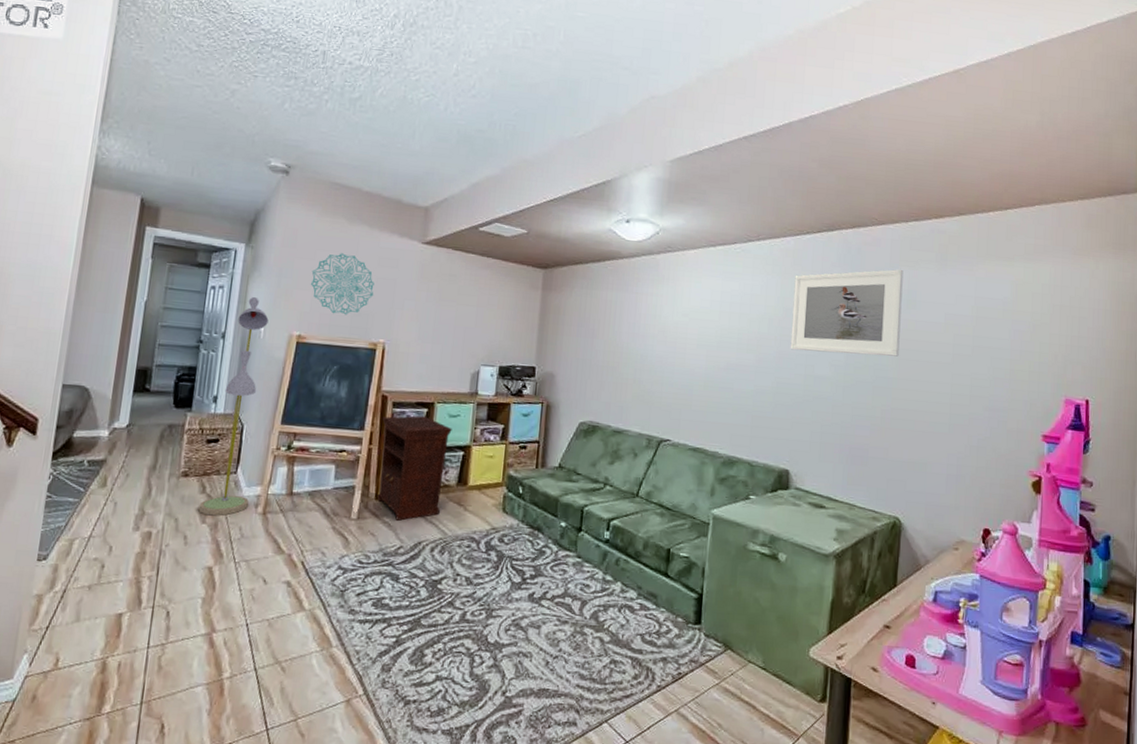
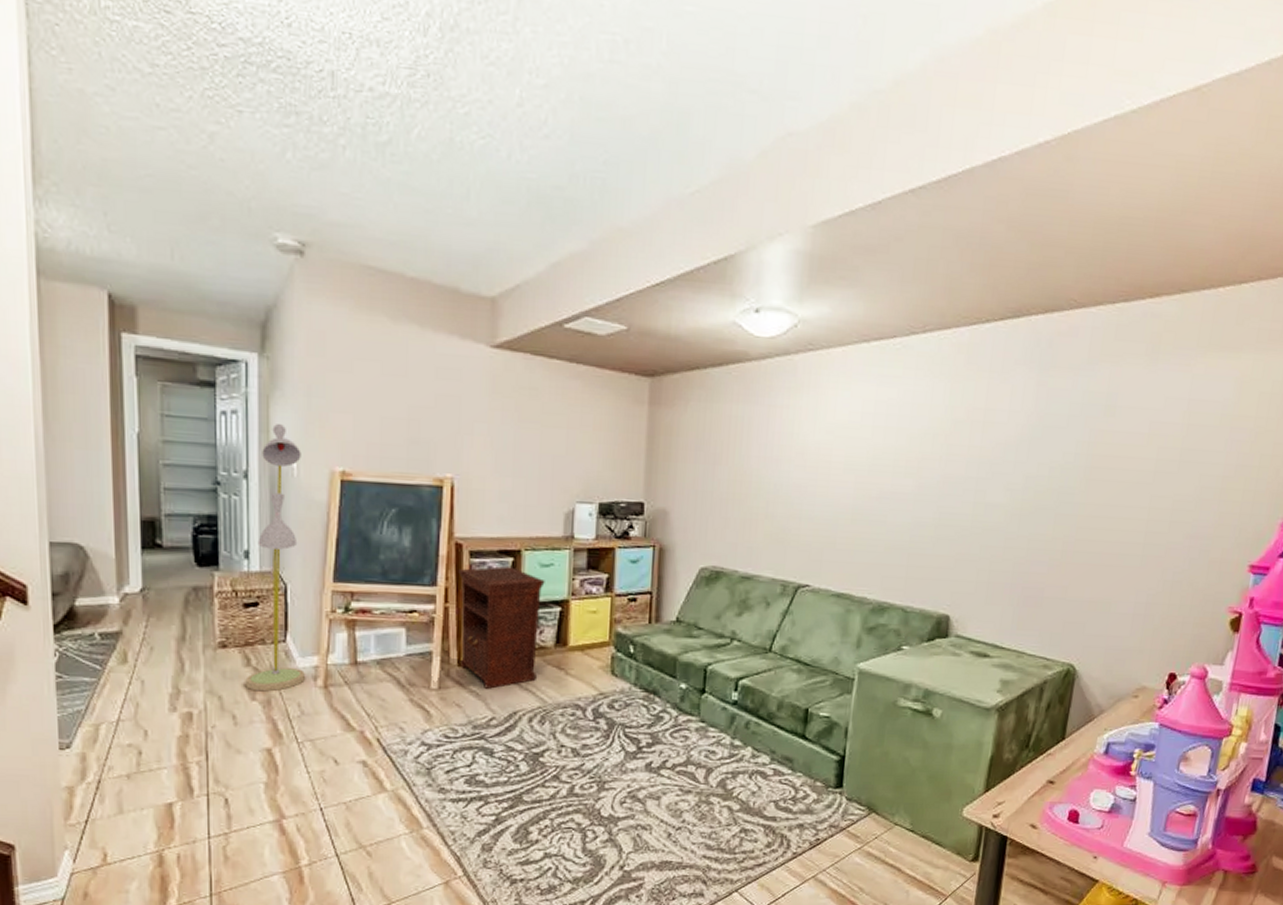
wall decoration: present [310,253,374,315] -> none [350,362,433,444]
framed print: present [790,269,904,357] -> none [957,366,1104,477]

